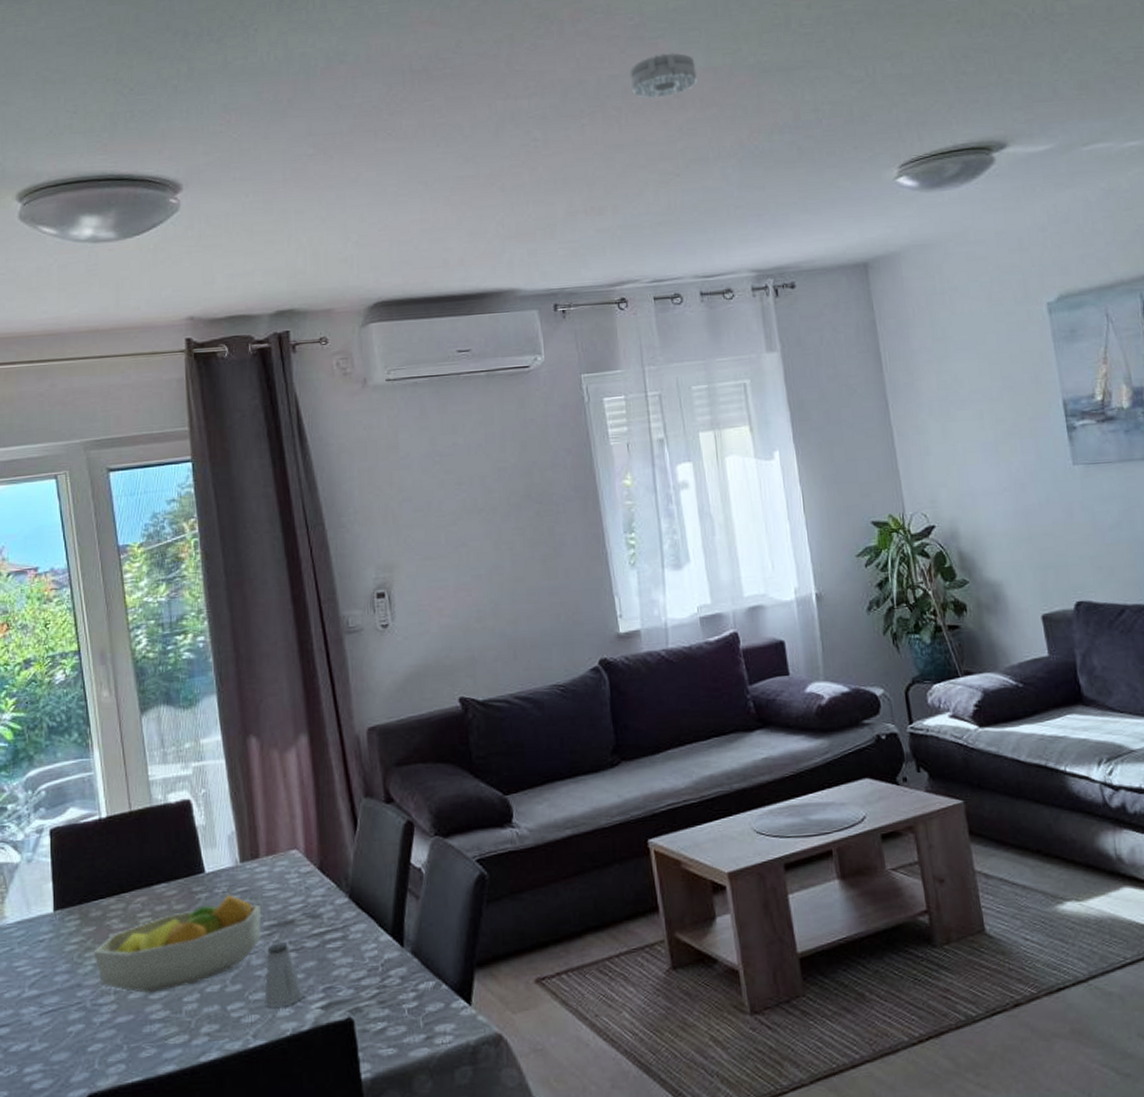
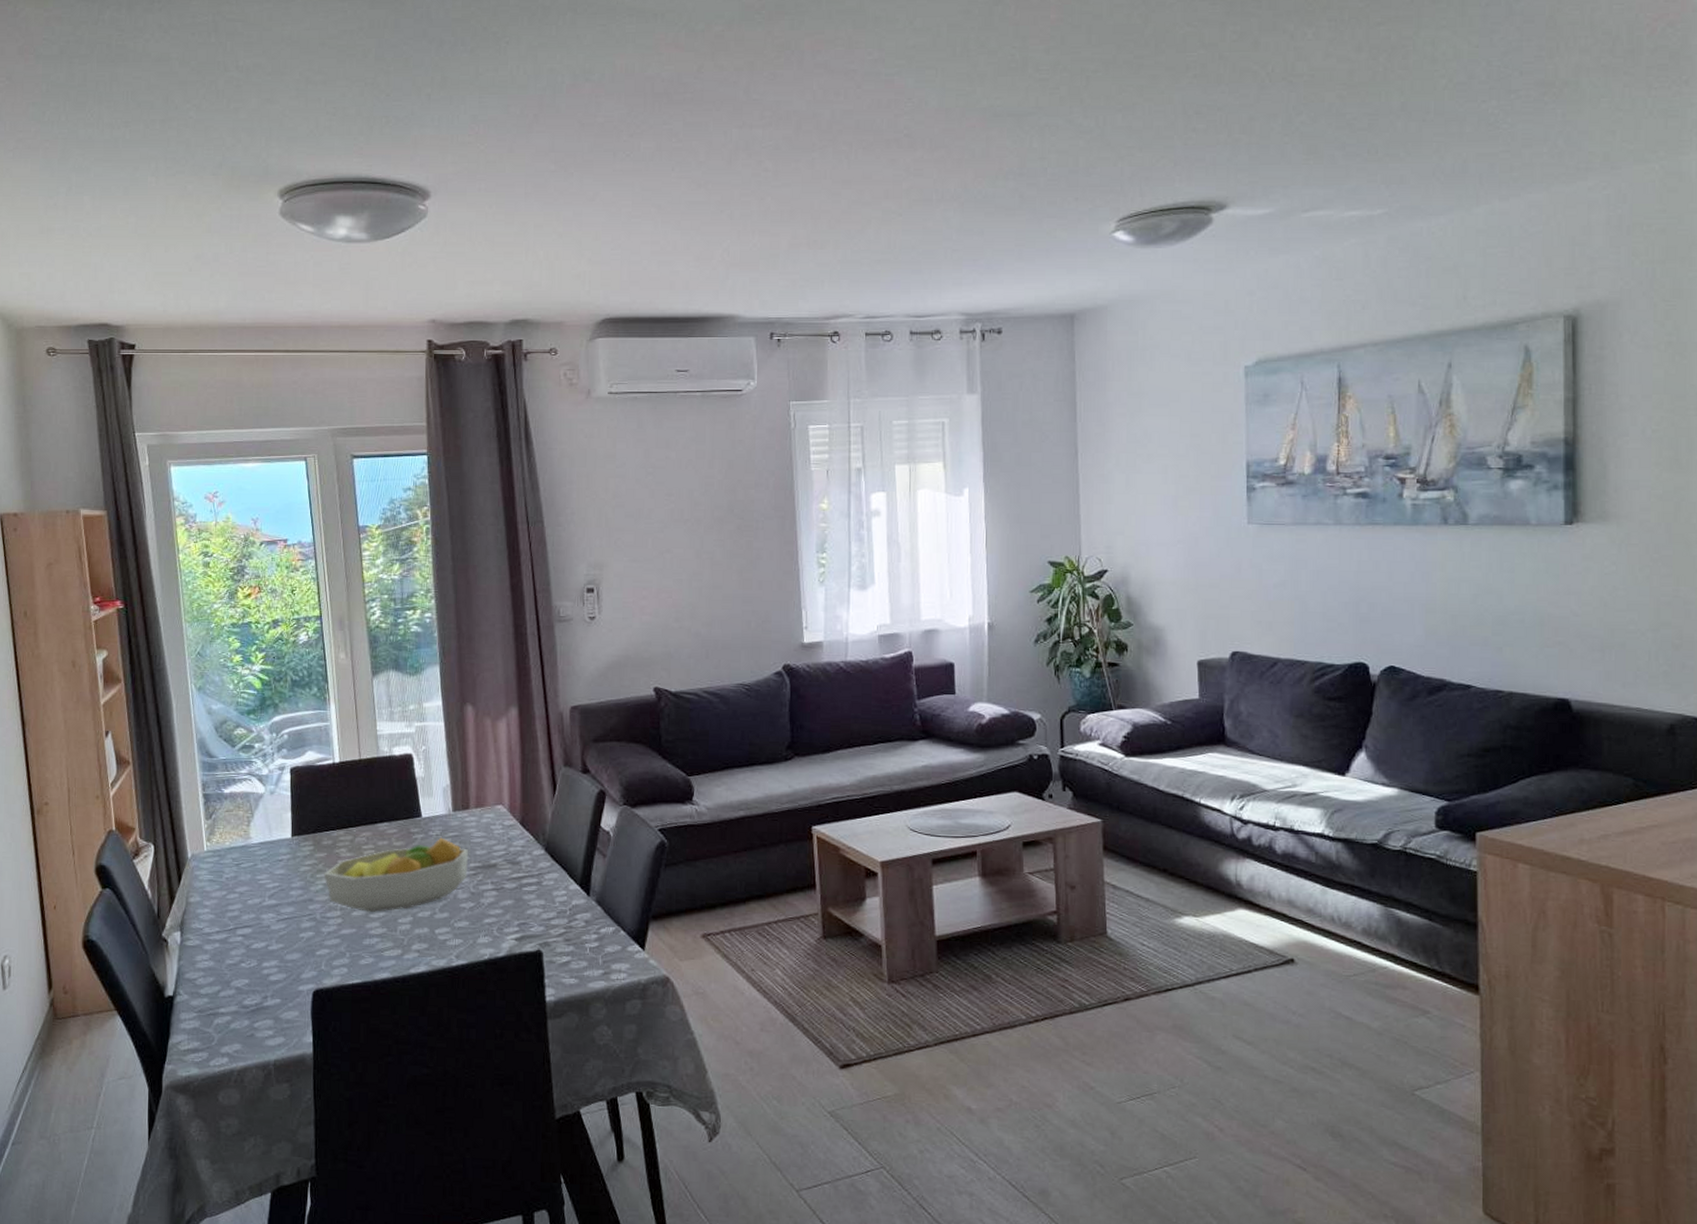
saltshaker: present [264,942,304,1008] -> none [467,882,501,935]
smoke detector: present [629,53,697,98] -> none [863,91,929,136]

